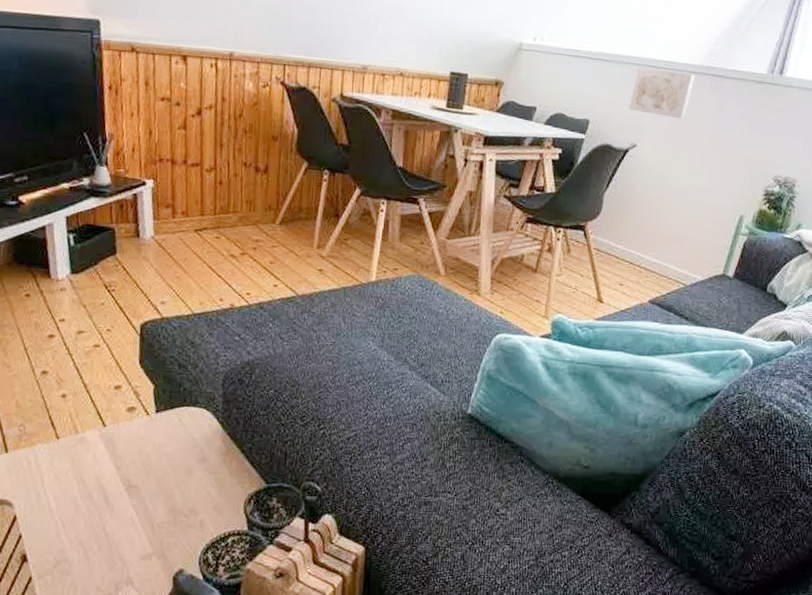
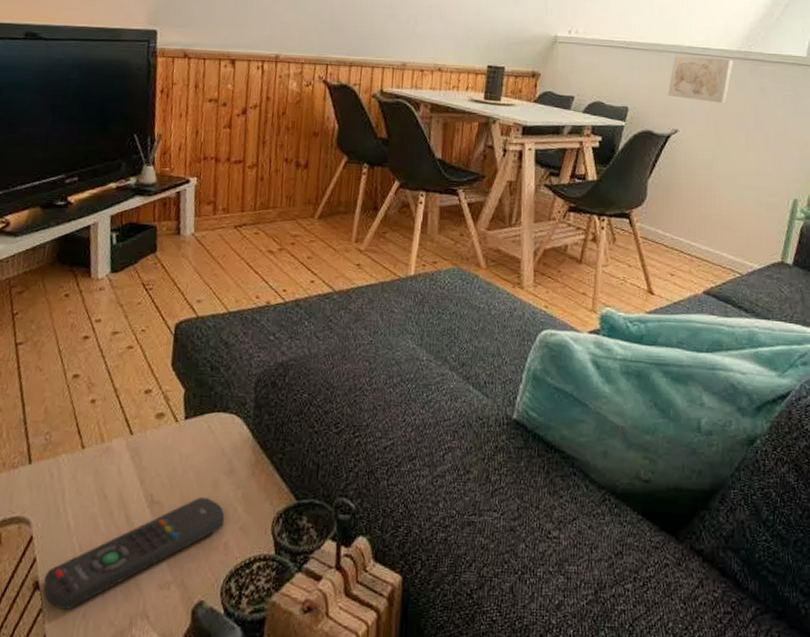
remote control: none [31,482,200,578] -> present [43,497,225,610]

